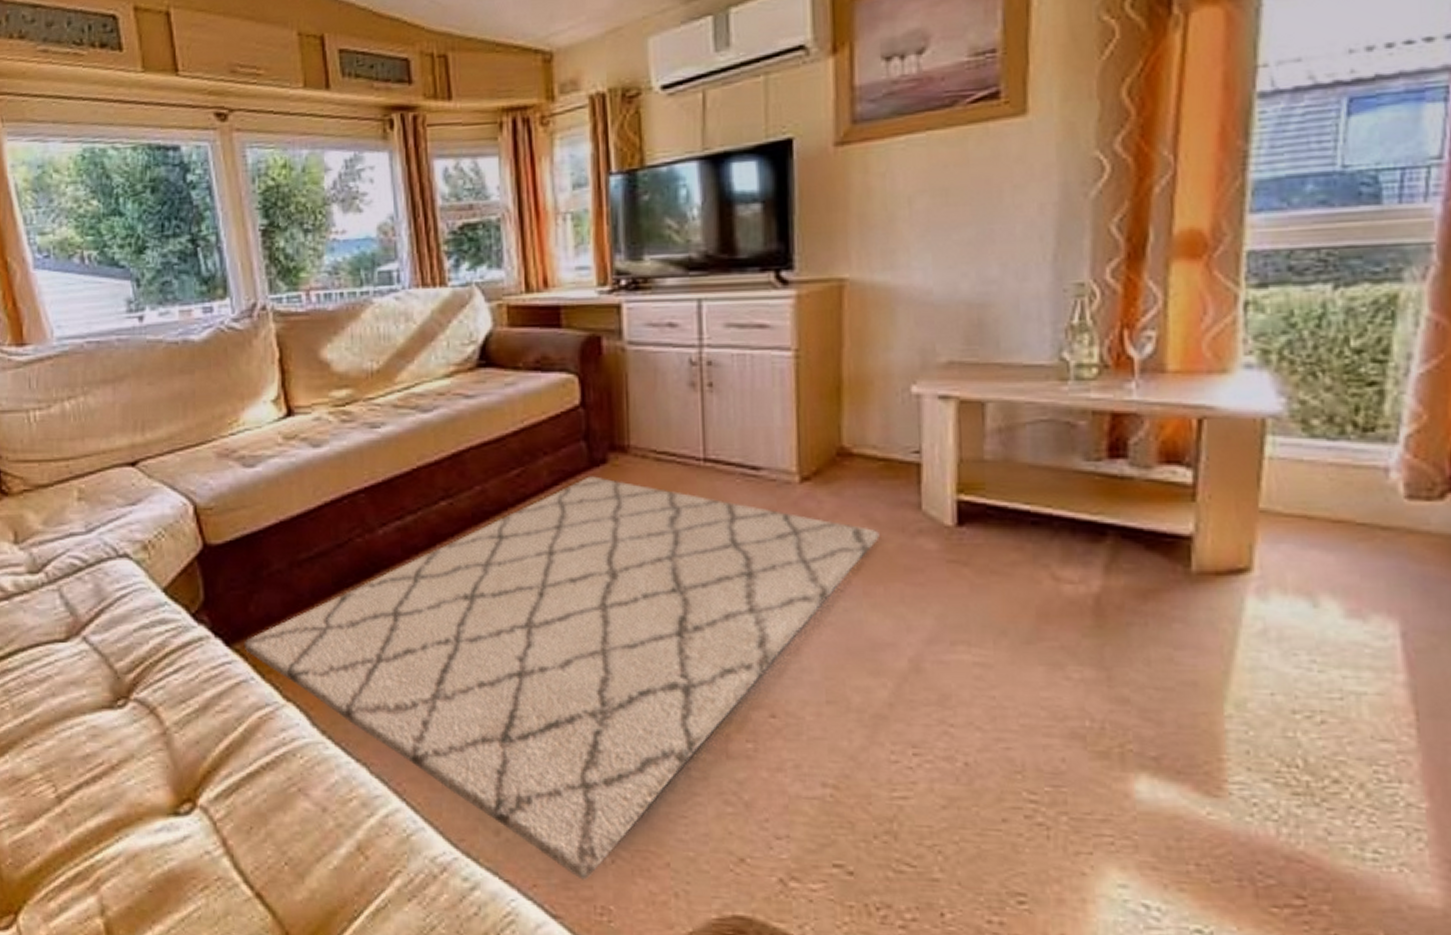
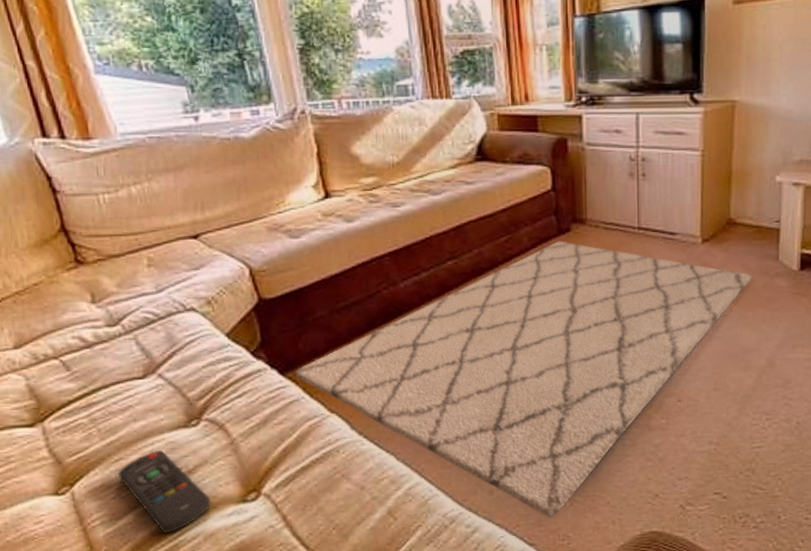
remote control: none [30,736,136,848] -> present [118,450,211,533]

